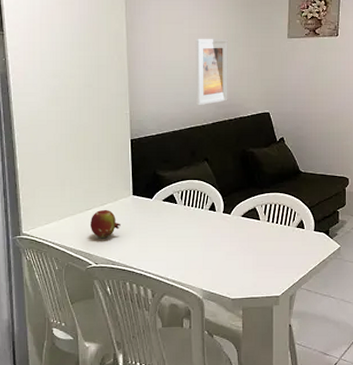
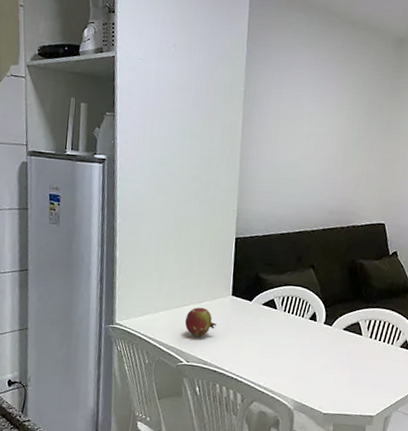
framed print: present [195,38,228,106] -> none [308,138,349,210]

